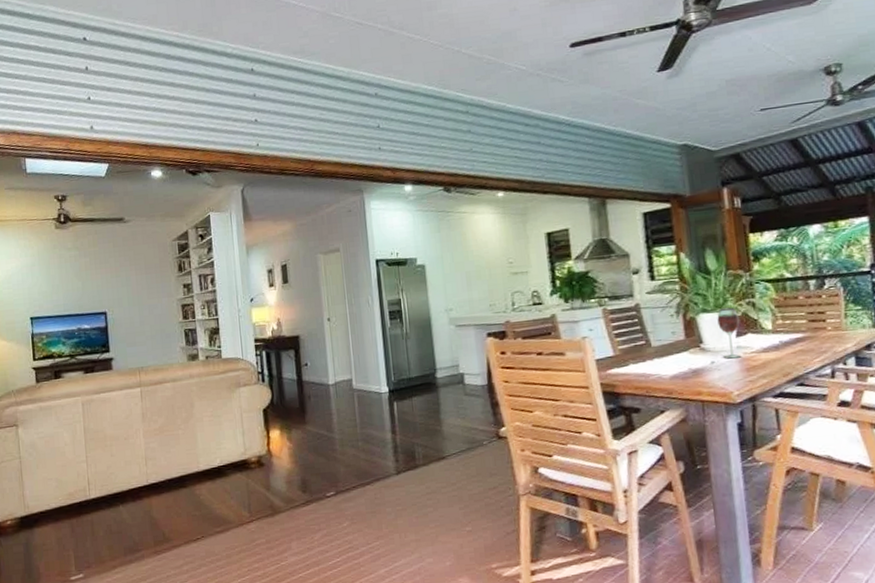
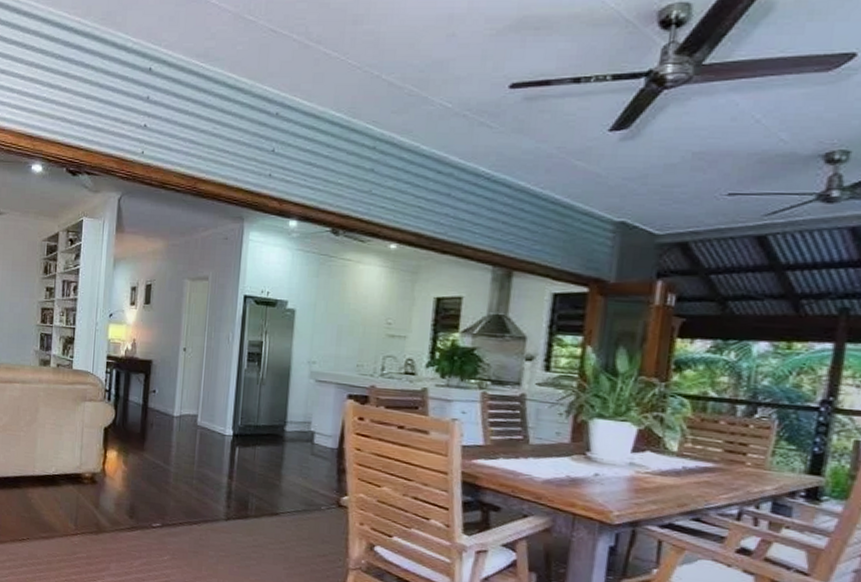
wineglass: present [717,307,742,359] -> none [610,417,641,476]

